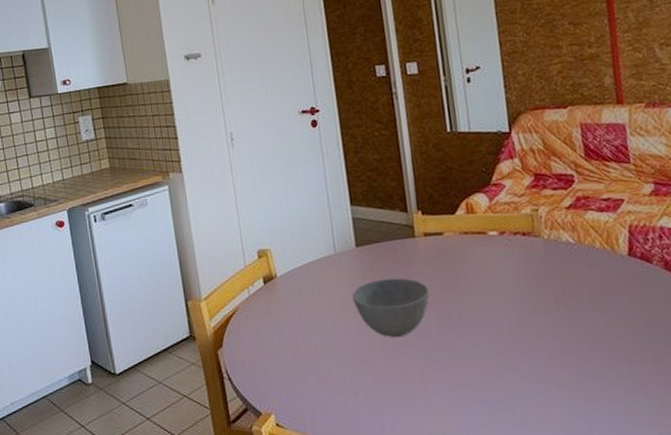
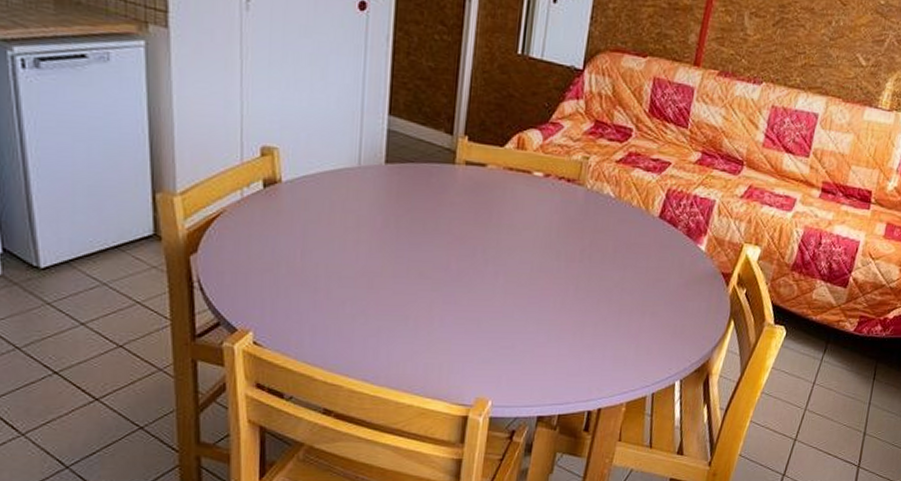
bowl: present [352,278,430,338] -> none [369,203,458,267]

